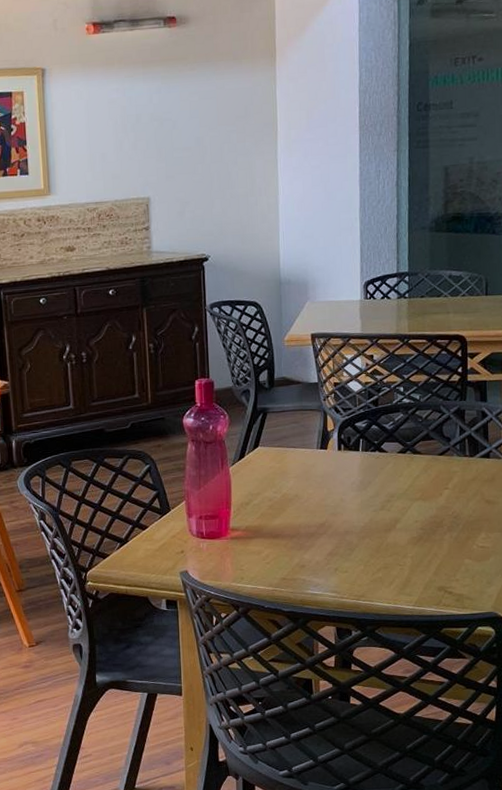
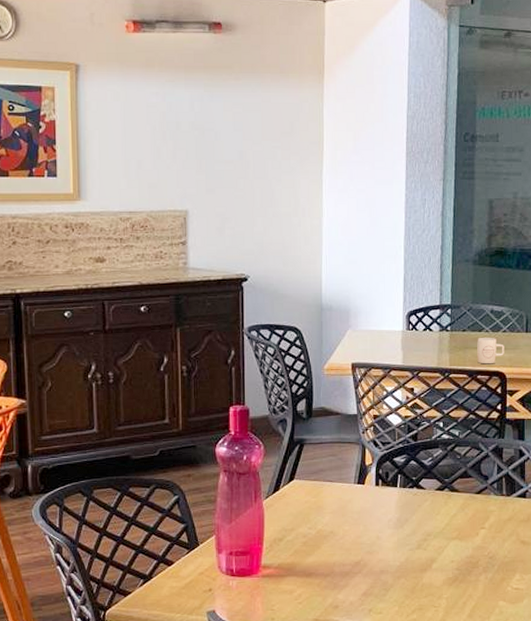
mug: none [435,302,464,329] -> present [476,338,504,364]

